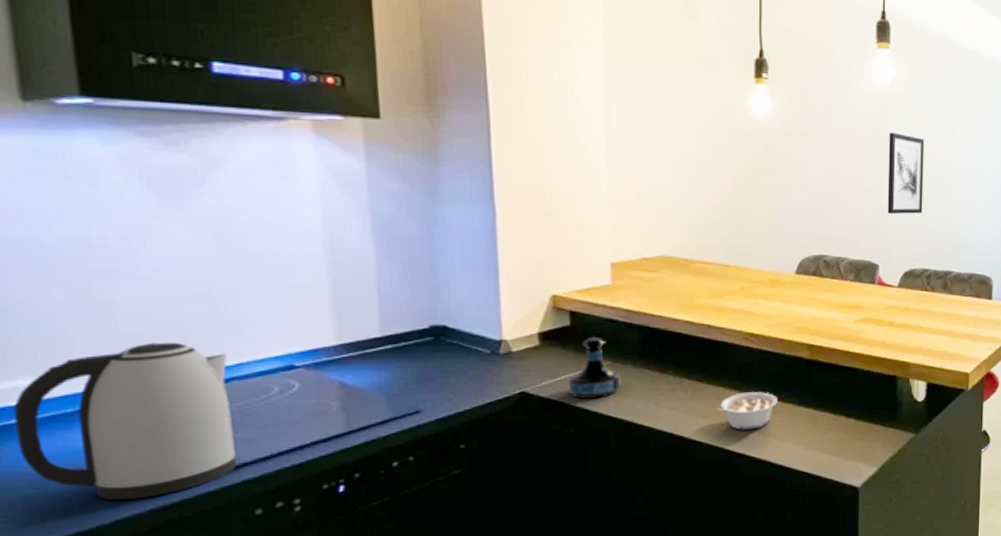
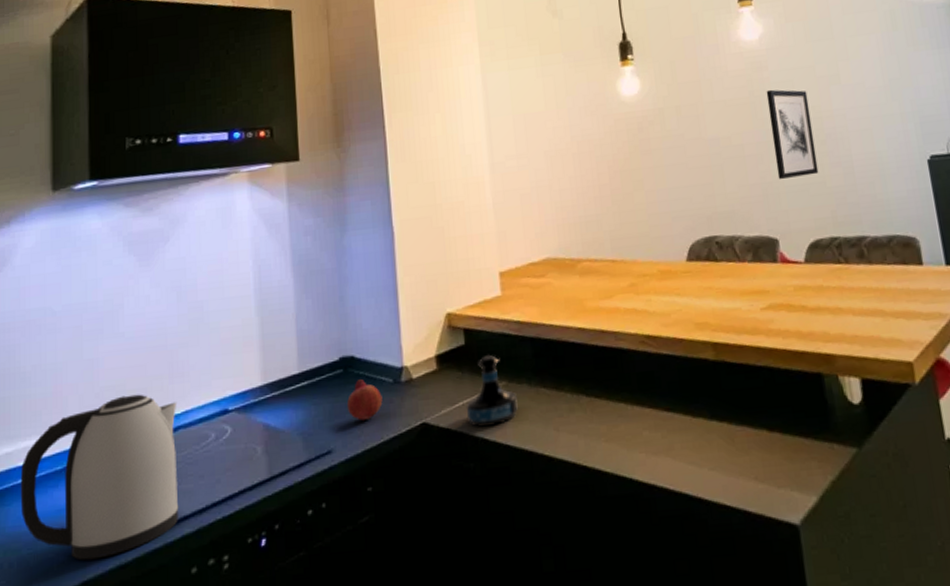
fruit: none [437,348,479,385] -> present [346,379,383,421]
legume: present [716,392,778,430] -> none [618,405,686,455]

